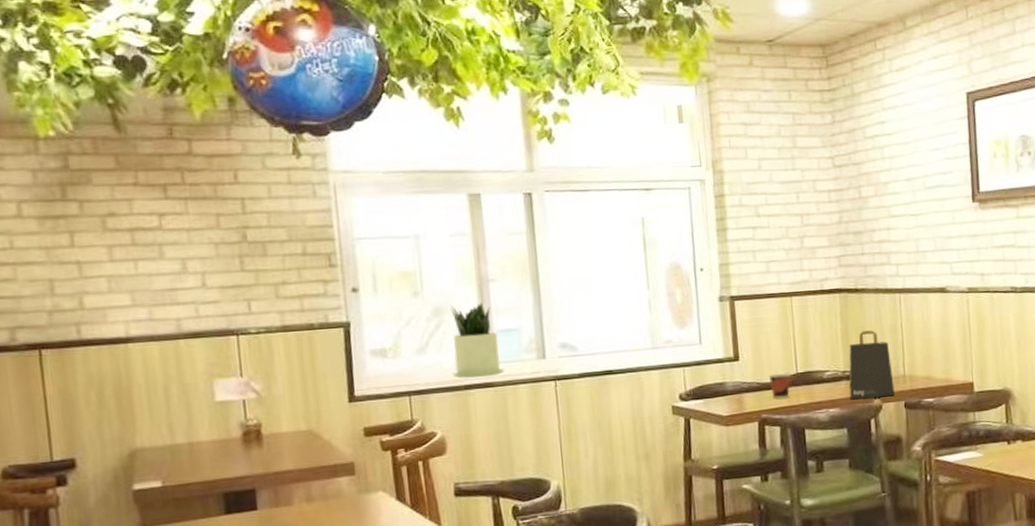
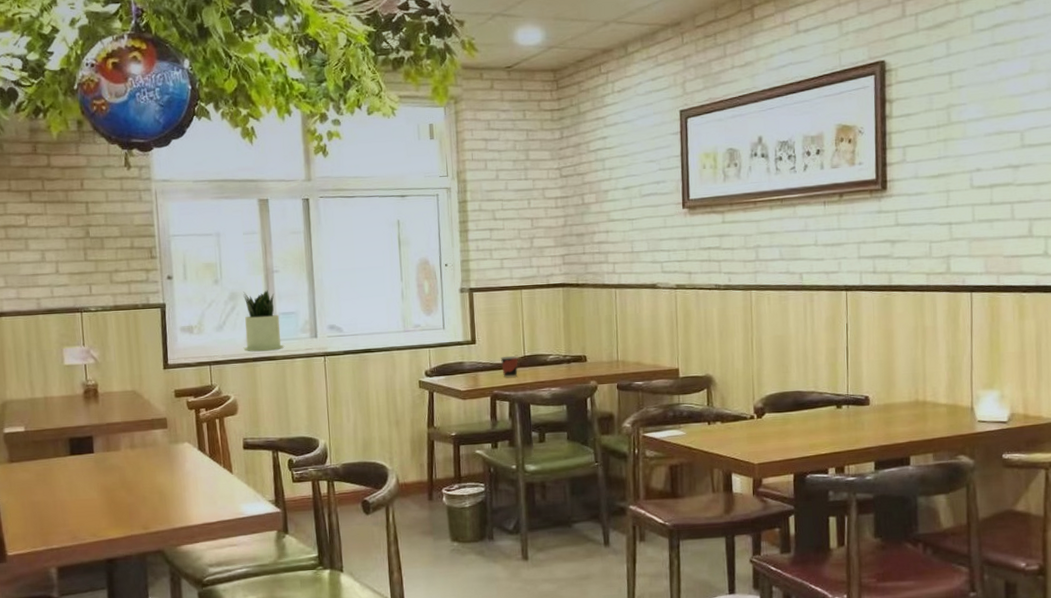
shopping bag: present [849,330,895,400] -> none [569,320,609,381]

